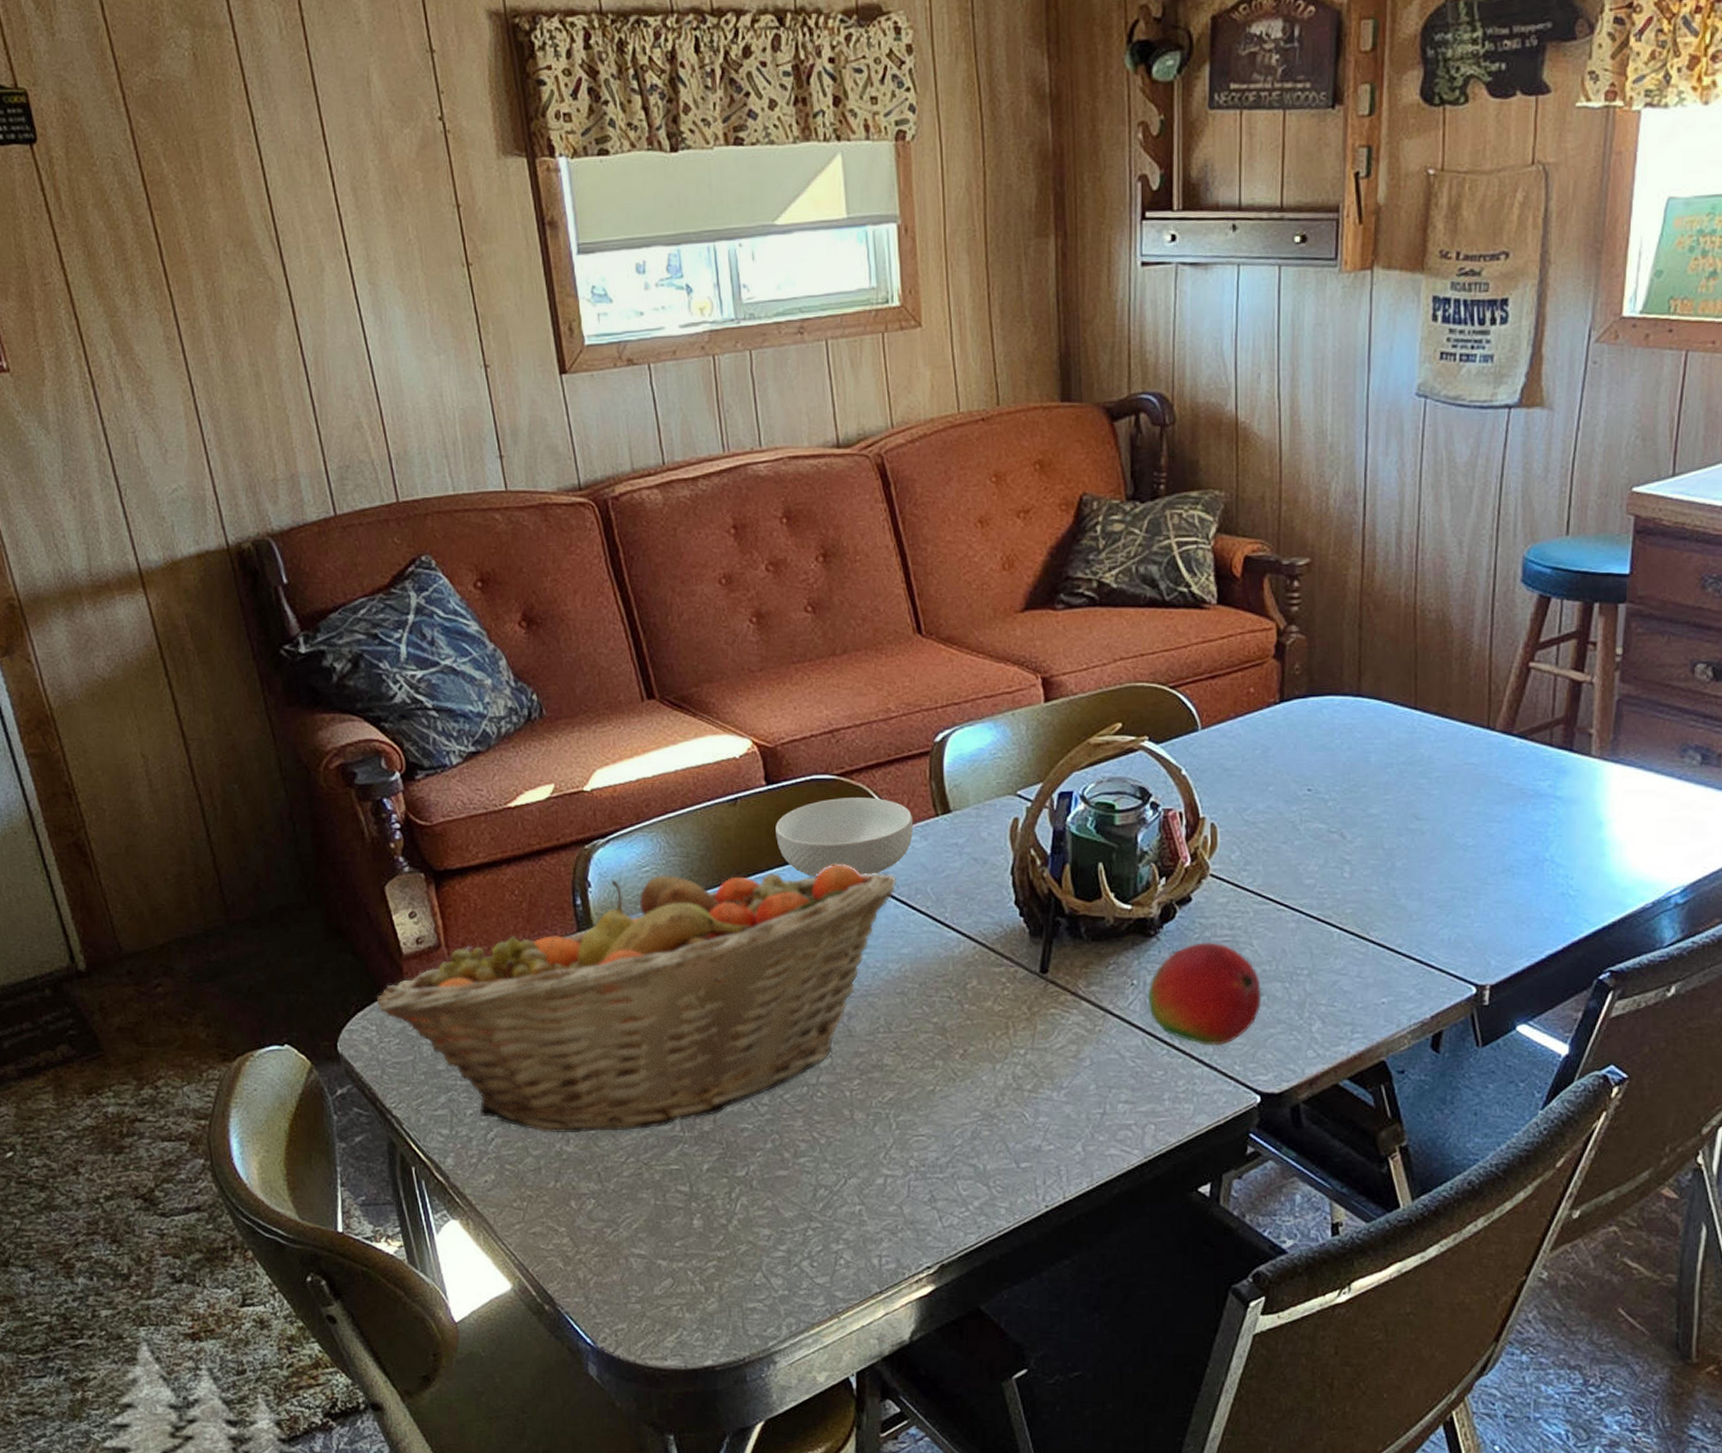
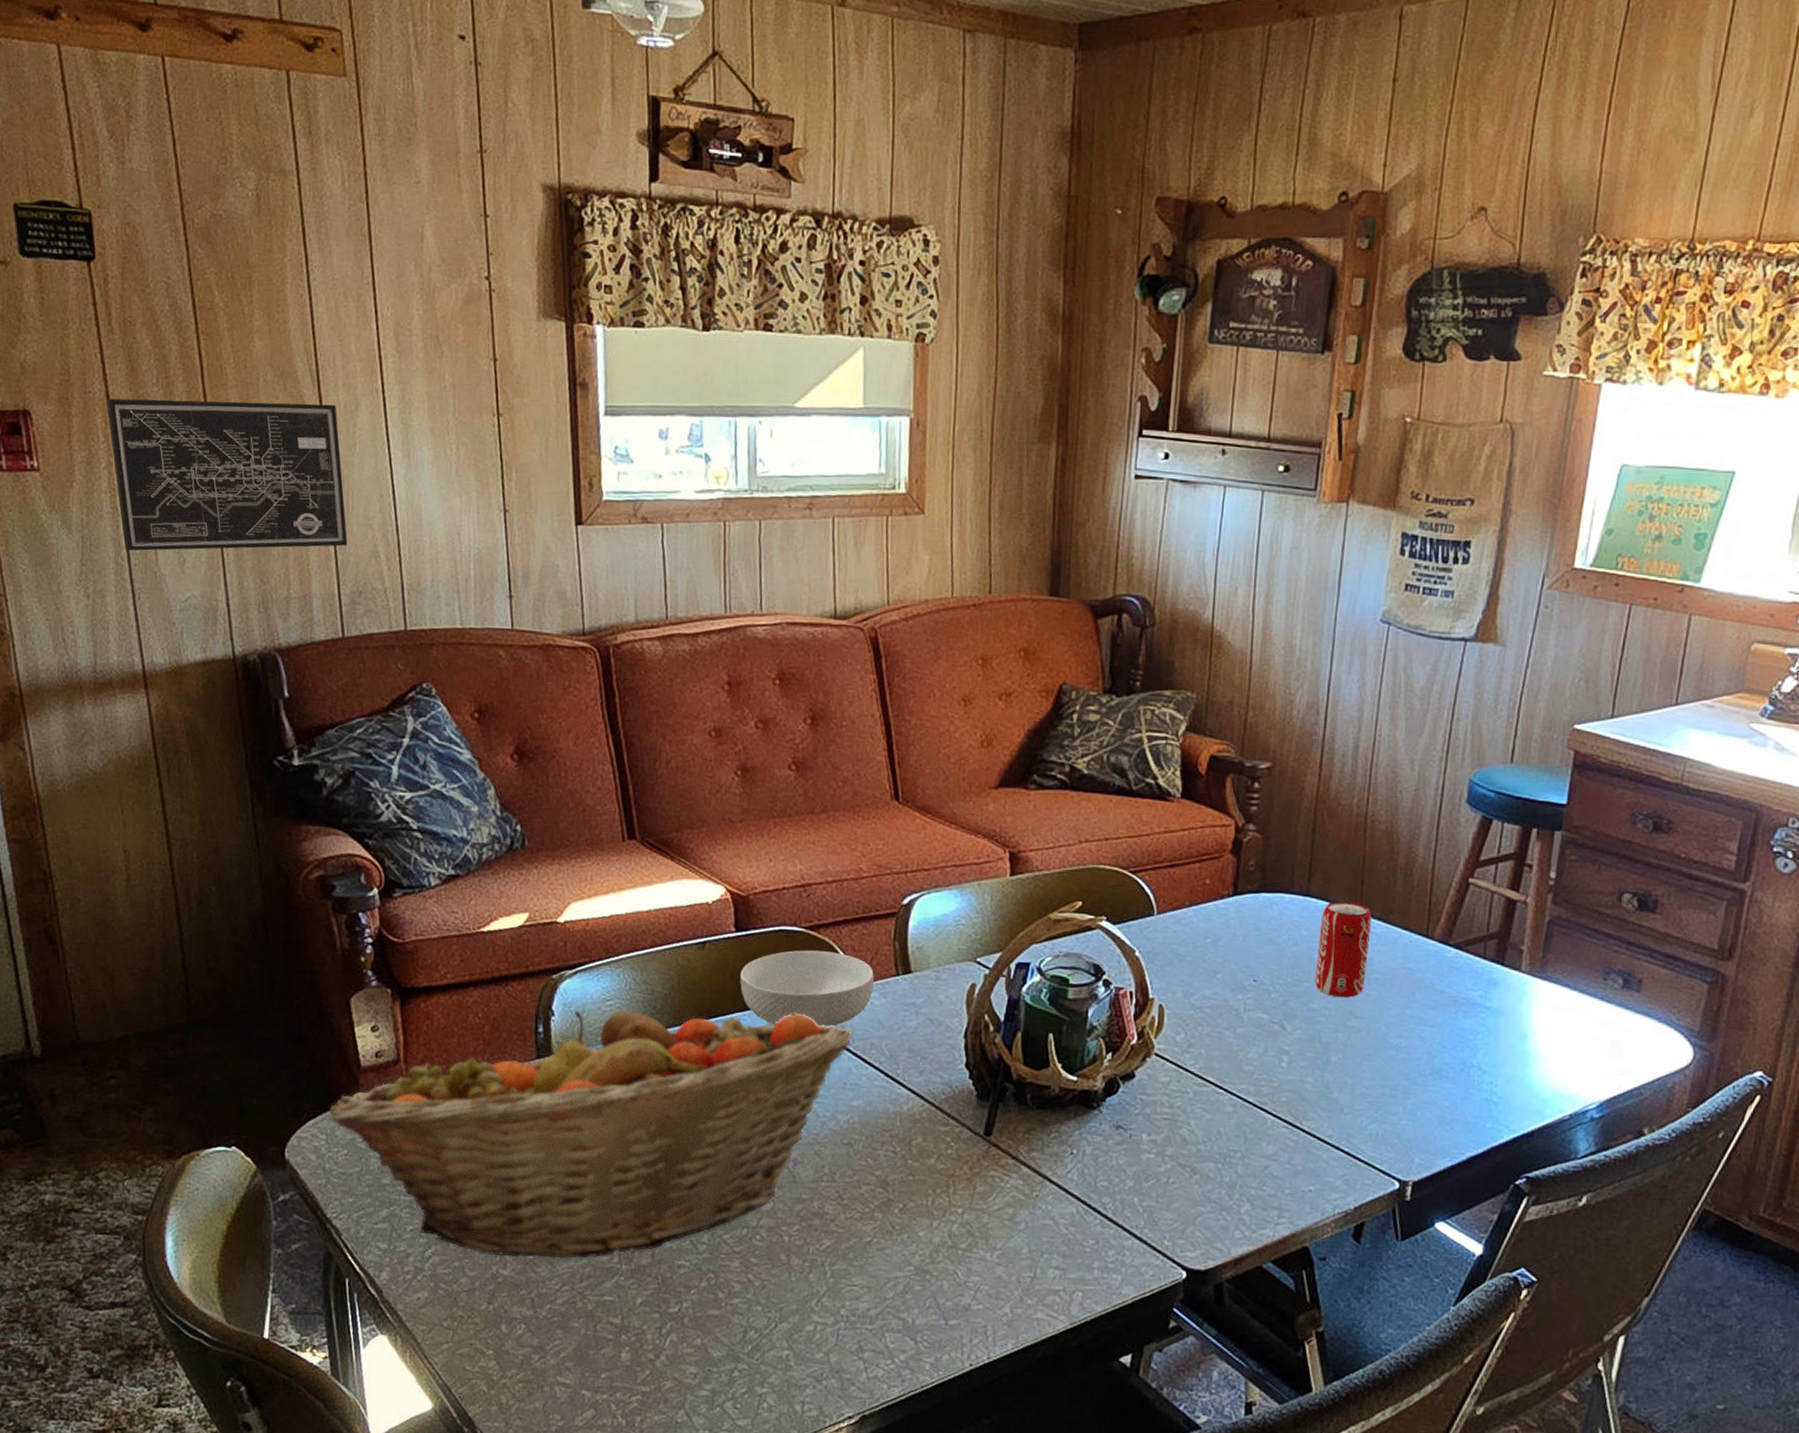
wall art: none [67,271,329,447] -> present [106,398,348,551]
fruit: present [1147,942,1262,1046] -> none [1085,1118,1196,1220]
beverage can: none [1373,699,1429,799] -> present [1314,901,1372,998]

